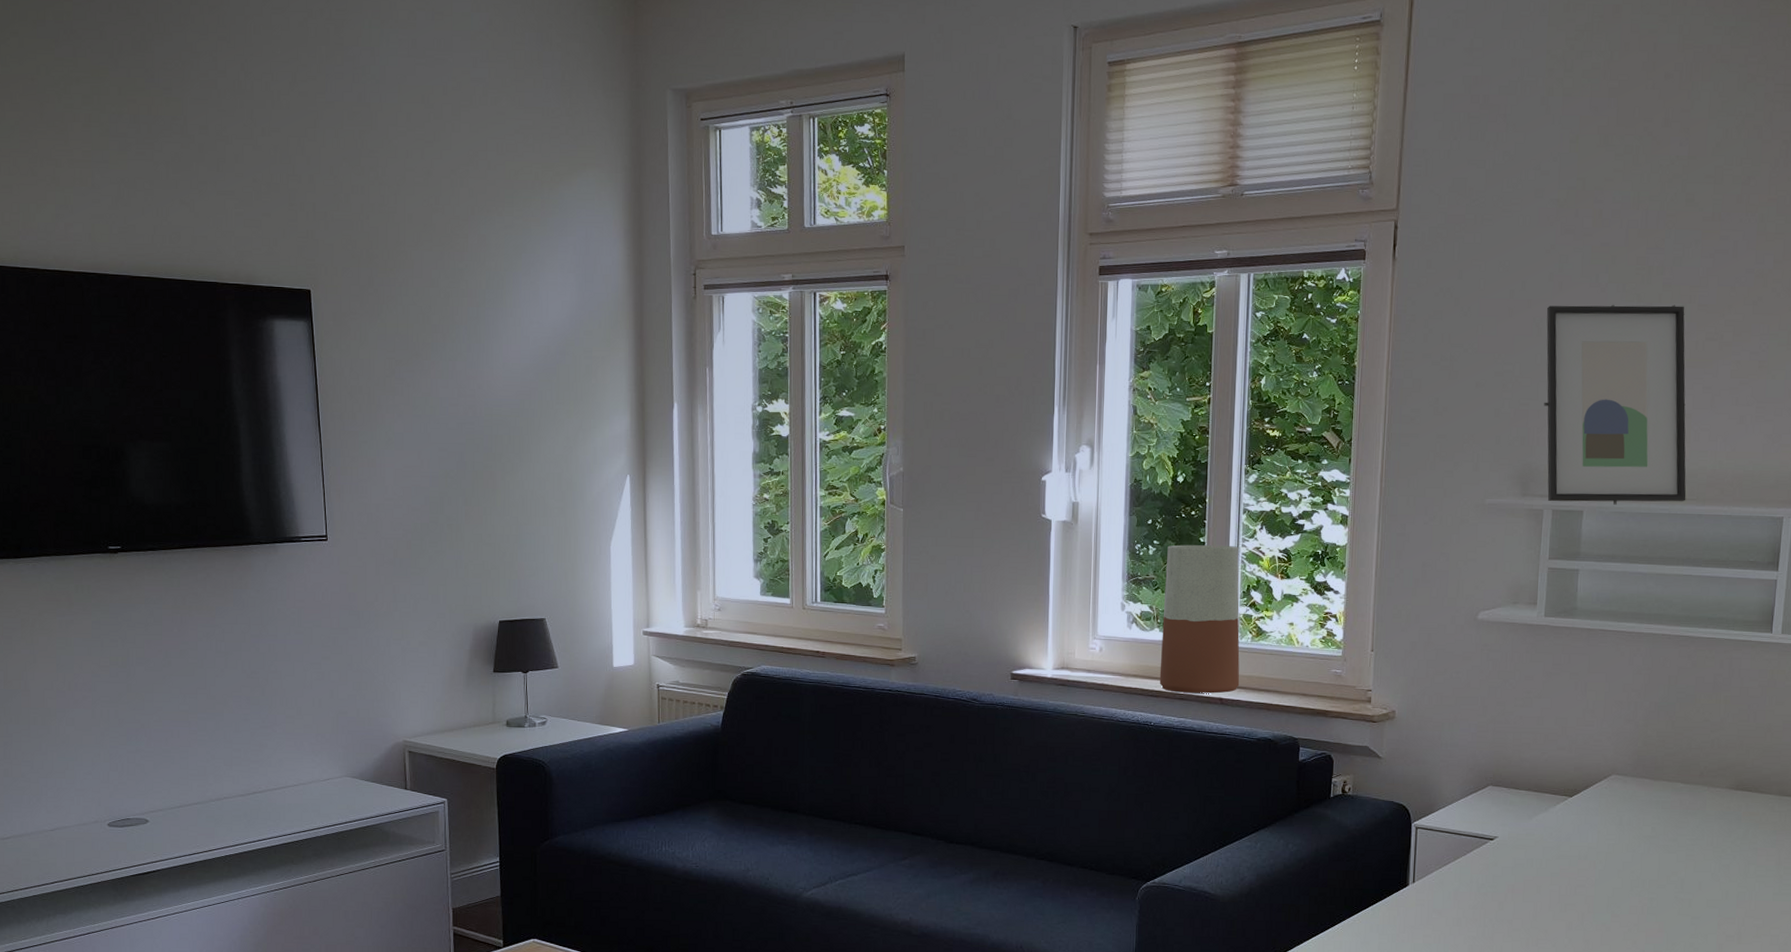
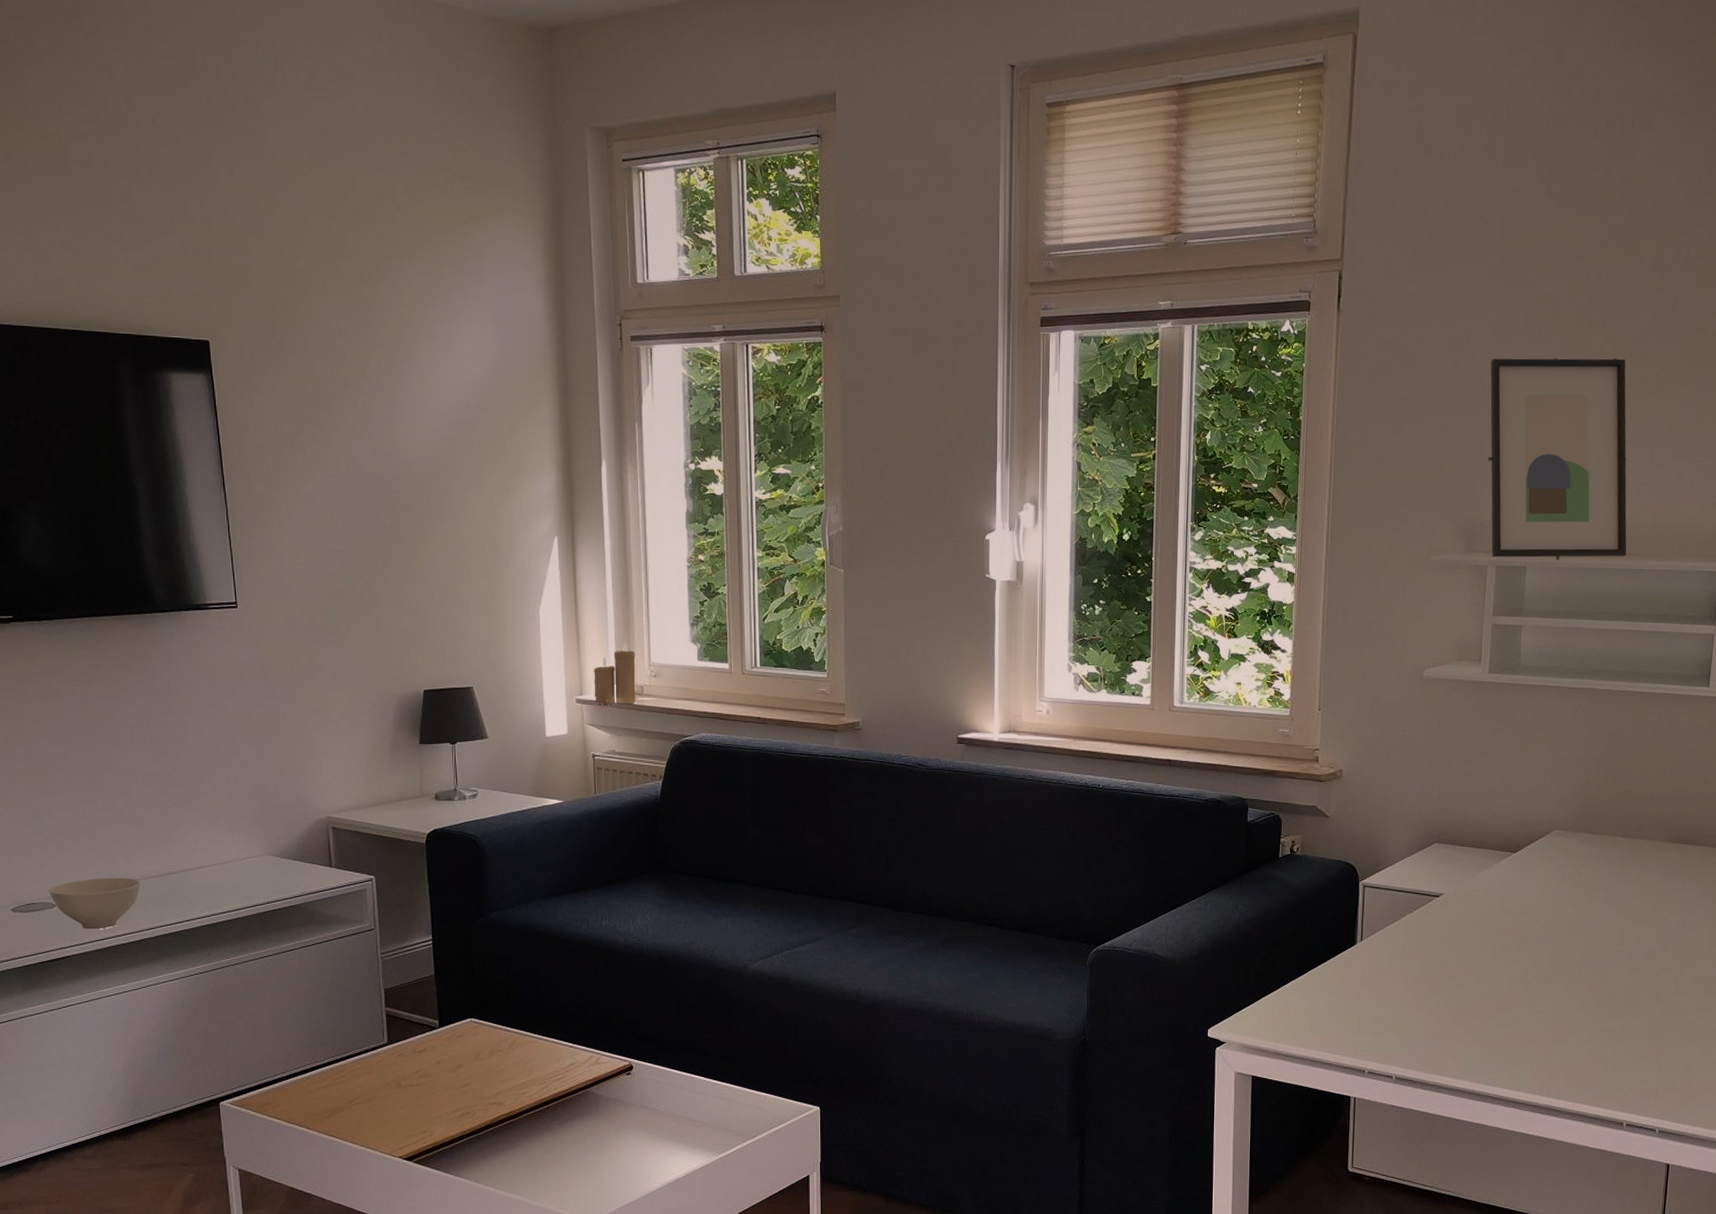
bowl: none [142,795,229,845] -> present [48,877,142,930]
candle: none [660,578,701,637] -> present [594,643,636,704]
vase: present [1159,545,1240,694] -> none [1107,604,1188,755]

